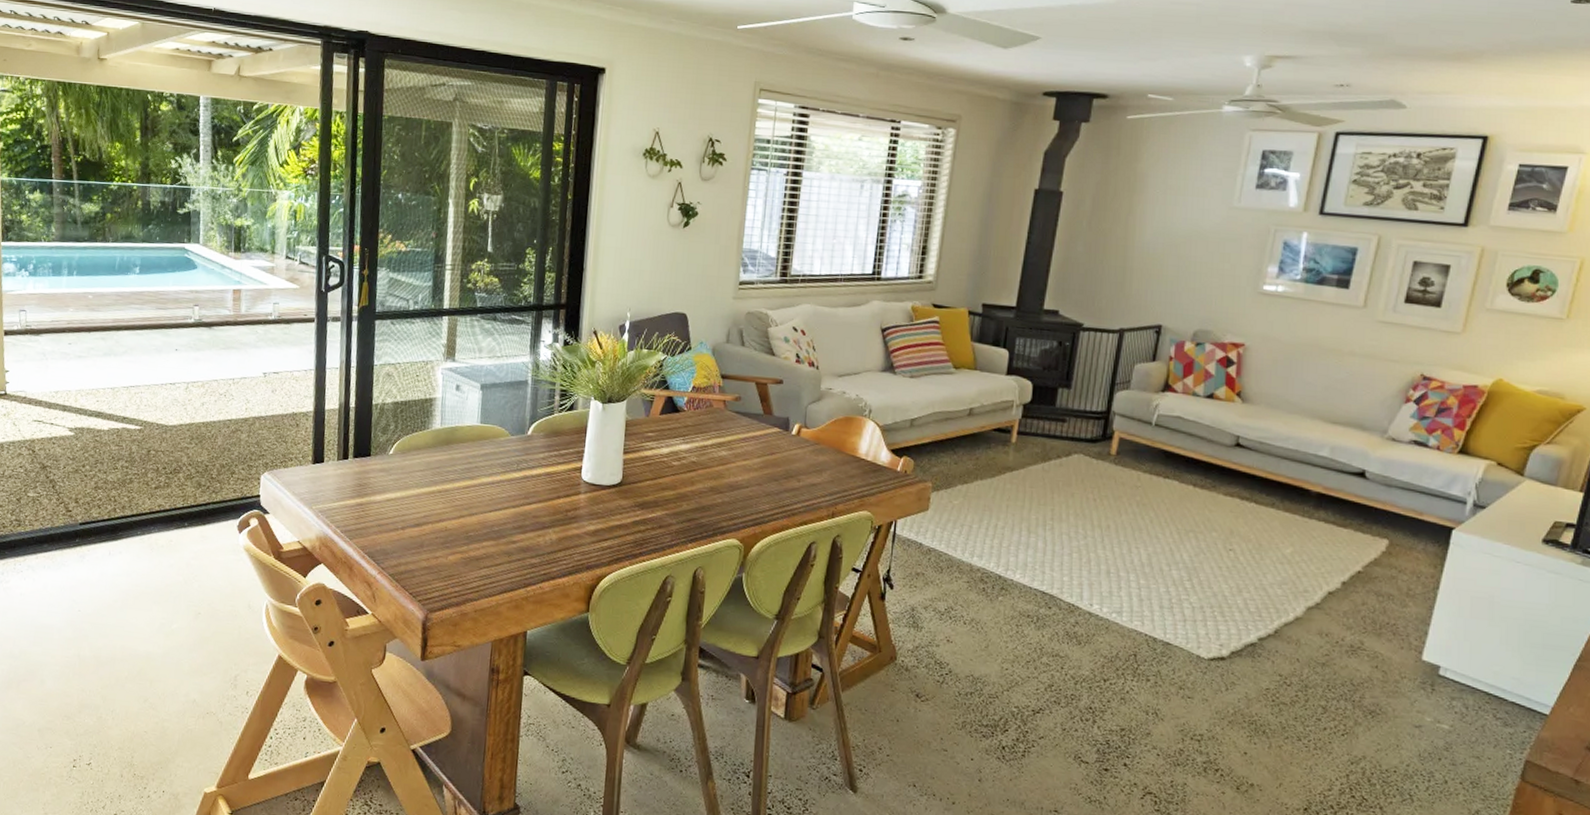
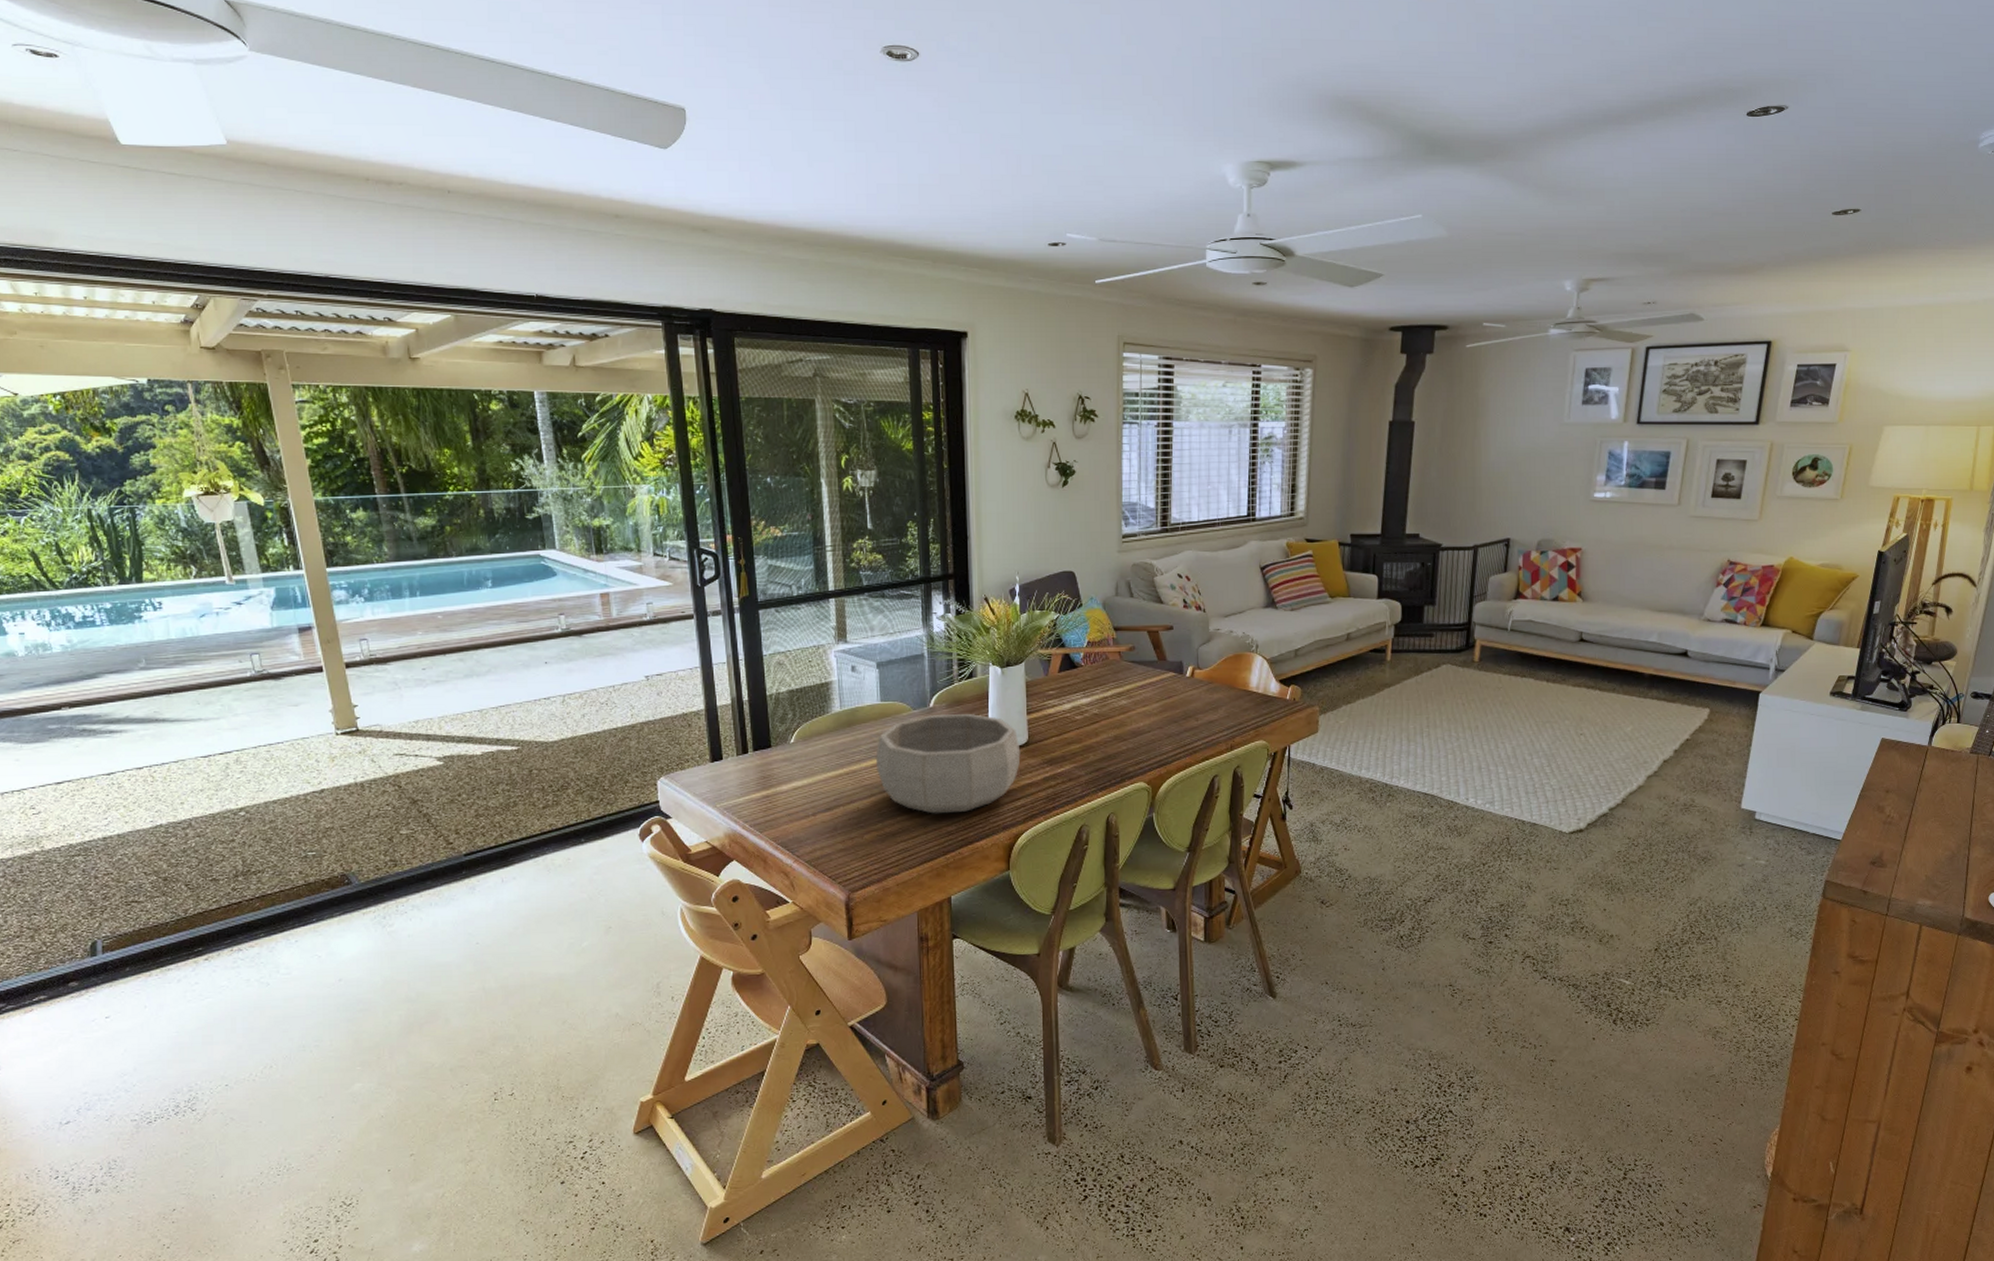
decorative bowl: none [468,442,613,546] -> present [875,713,1021,814]

